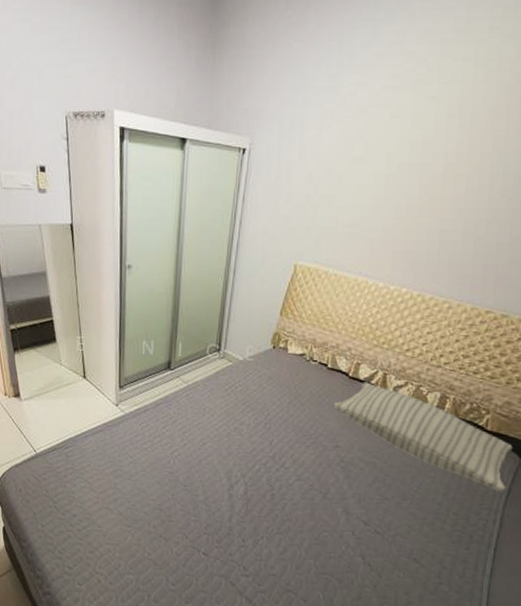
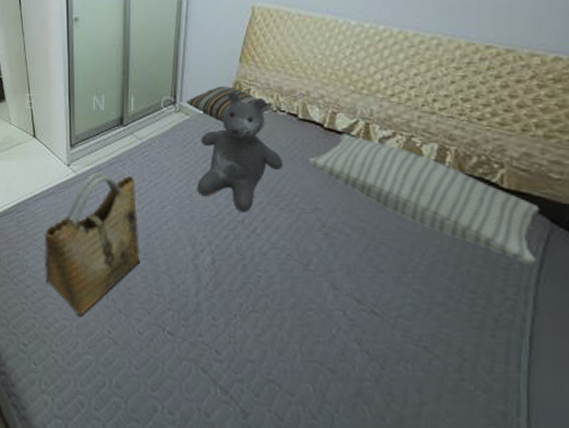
grocery bag: none [91,411,181,541] -> present [44,172,140,316]
pillow: none [230,336,305,369] -> present [186,86,271,122]
teddy bear: none [235,341,313,450] -> present [197,91,284,213]

